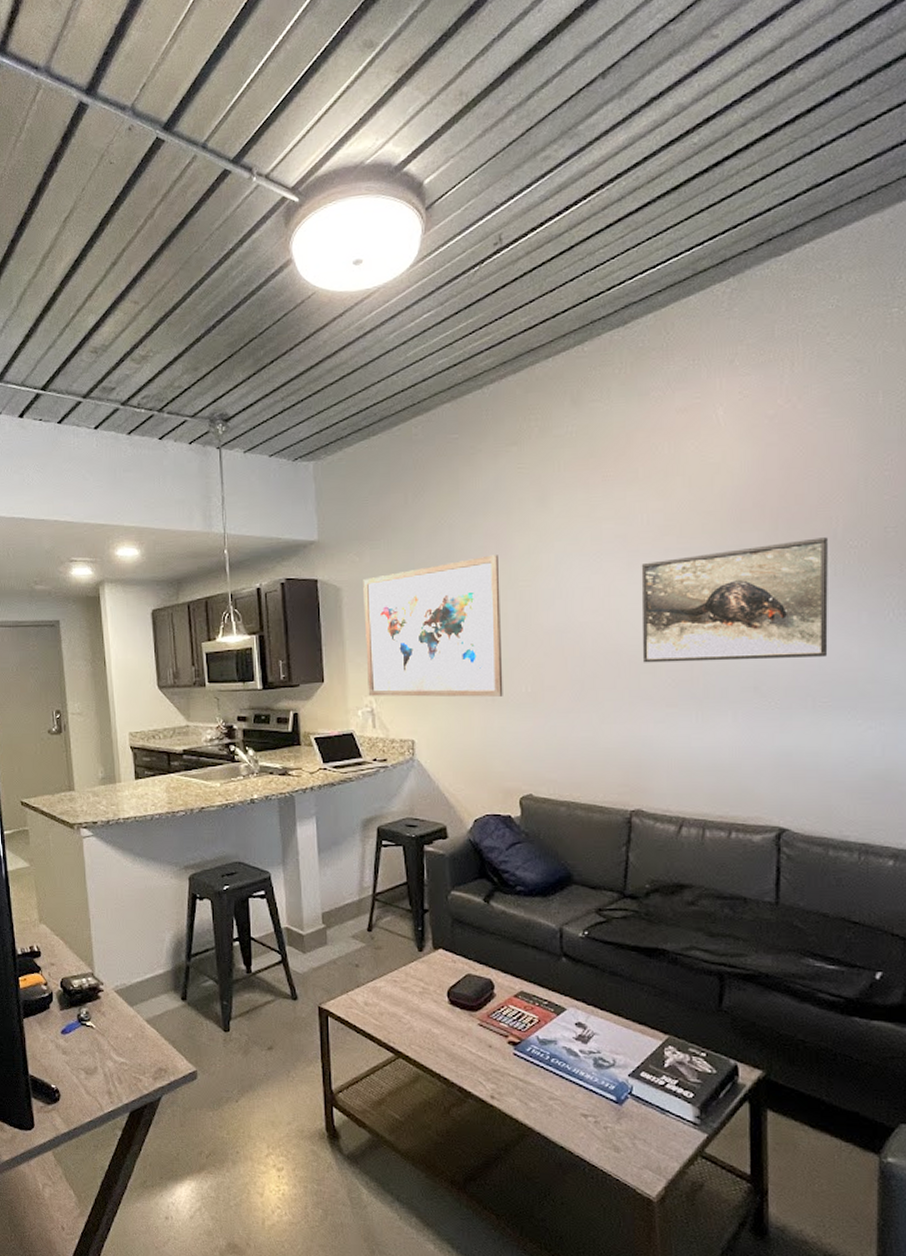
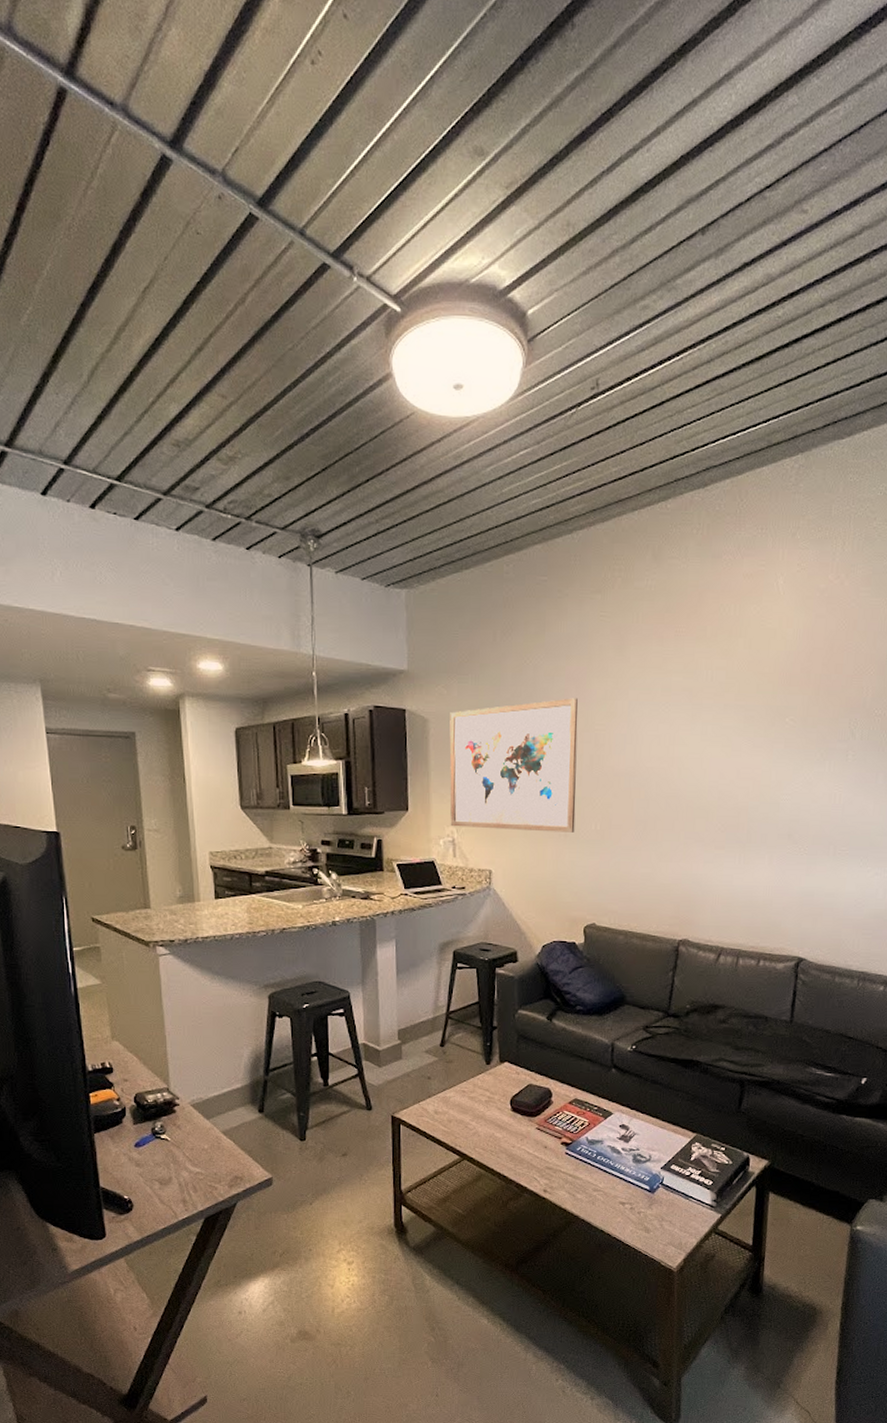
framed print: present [641,537,828,663] -> none [699,705,858,811]

